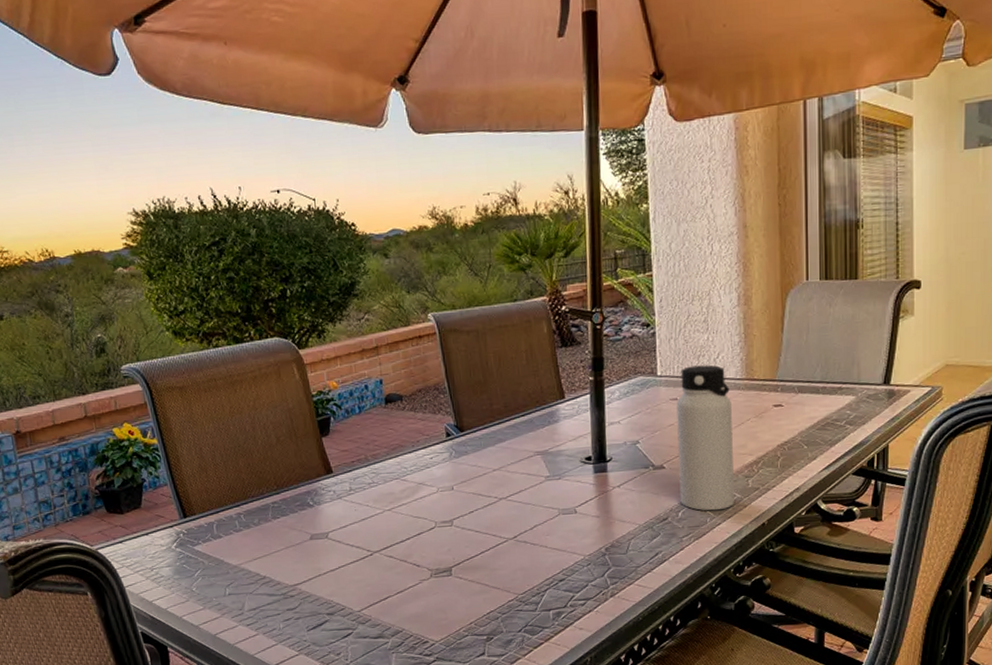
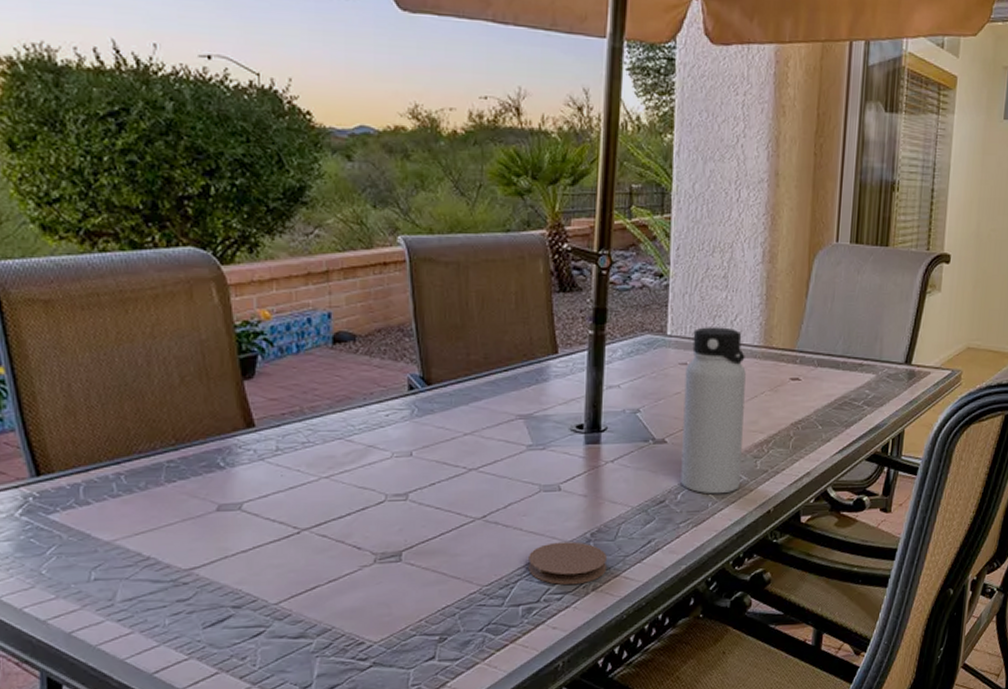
coaster: none [554,555,621,593] -> present [528,541,607,585]

